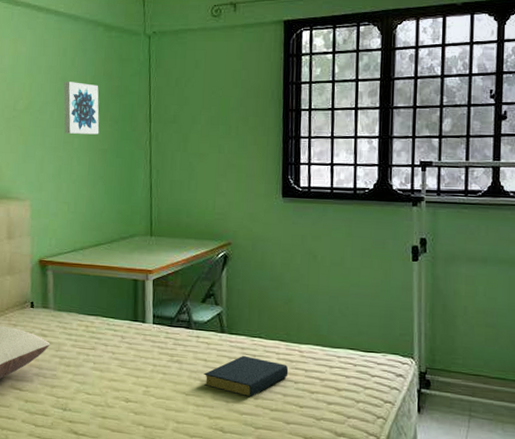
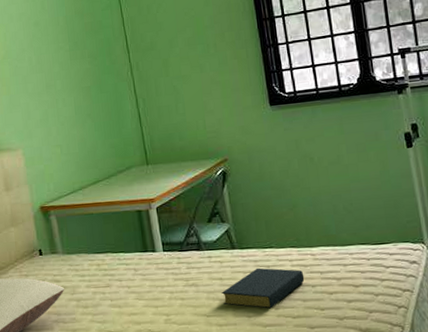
wall art: present [63,81,100,135] -> none [37,24,80,77]

